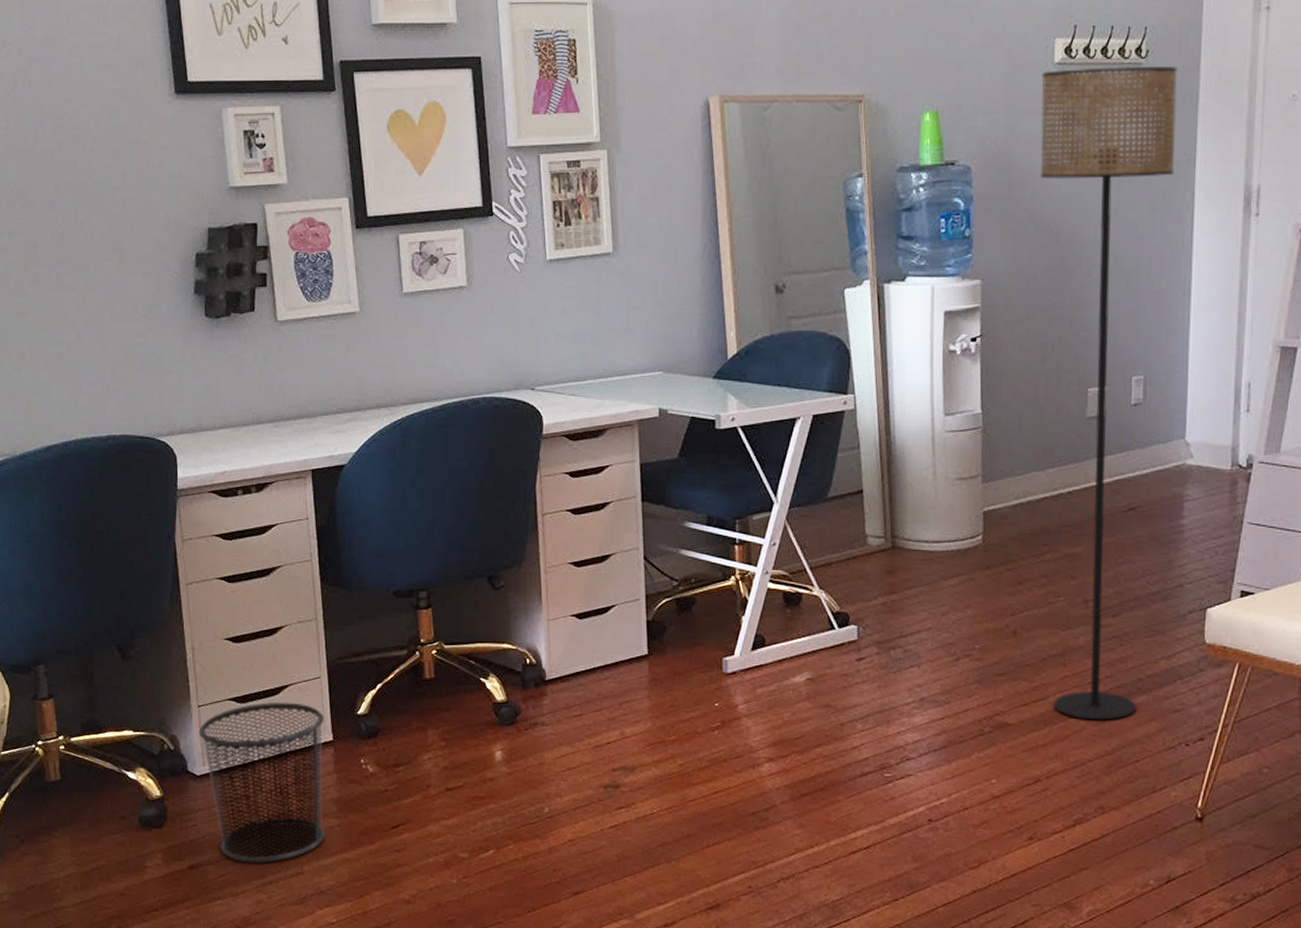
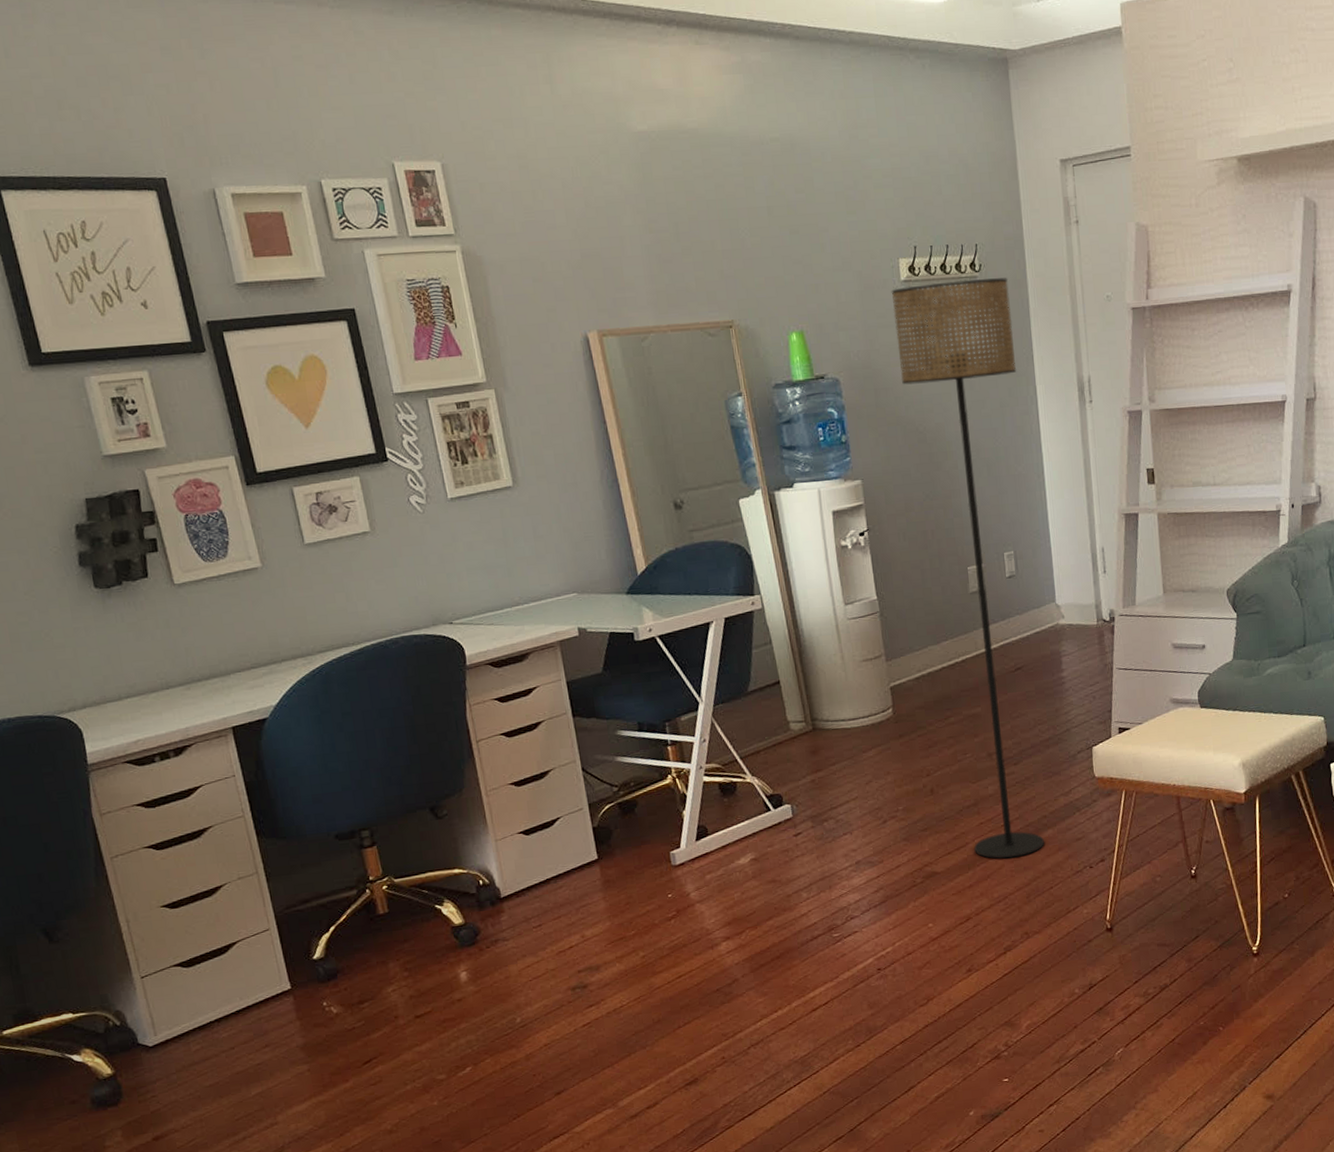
waste bin: present [198,702,325,863] -> none [145,958,296,1124]

